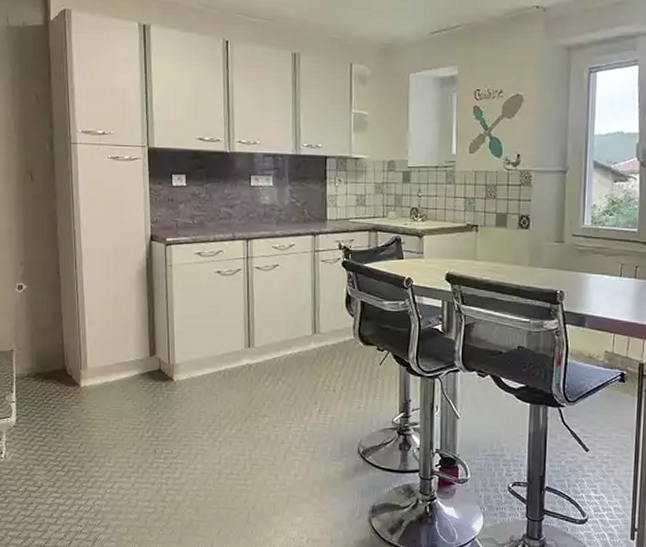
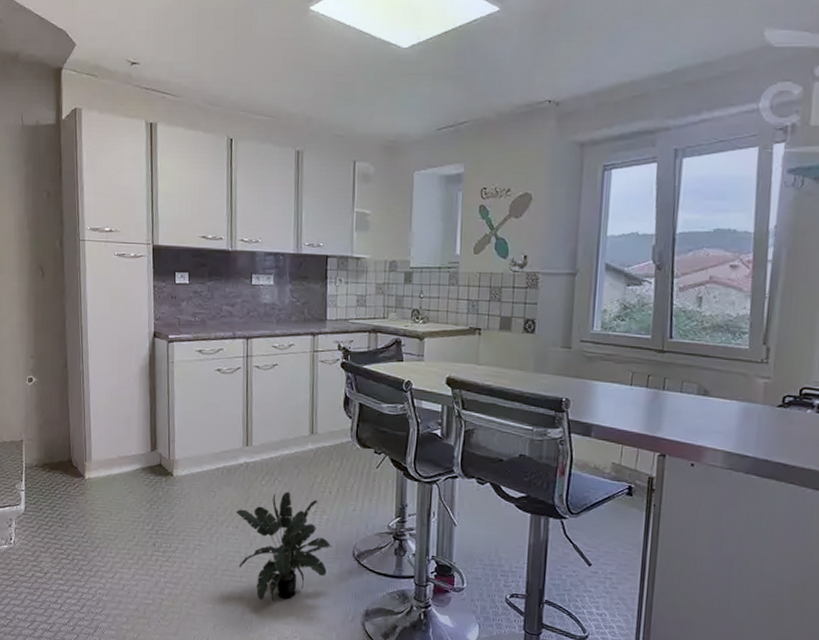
potted plant: none [239,391,338,503] -> present [235,491,333,602]

